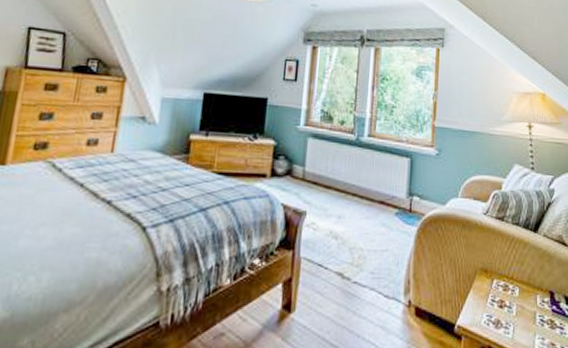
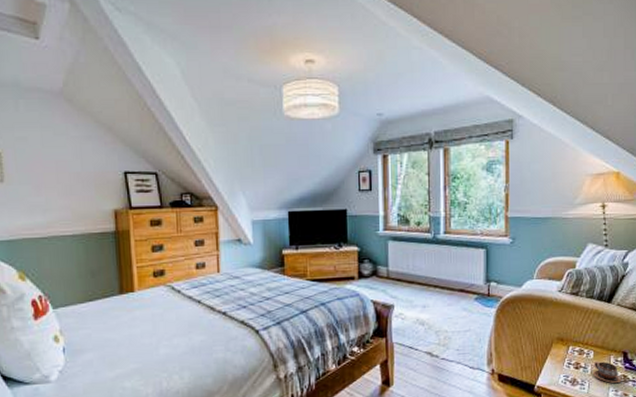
cup: none [517,301,549,330] -> present [592,361,622,384]

